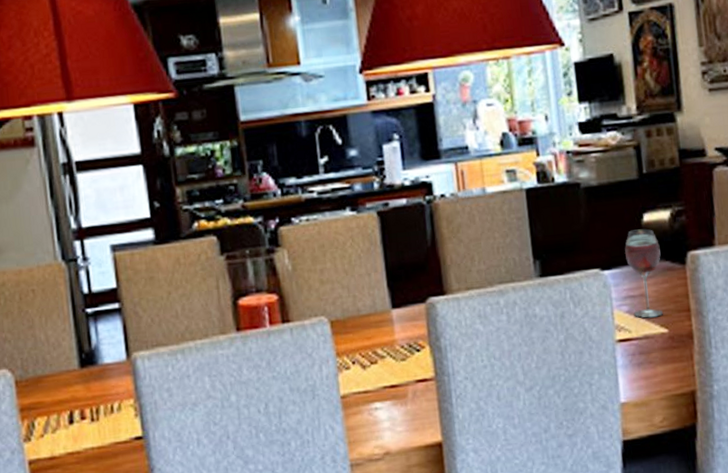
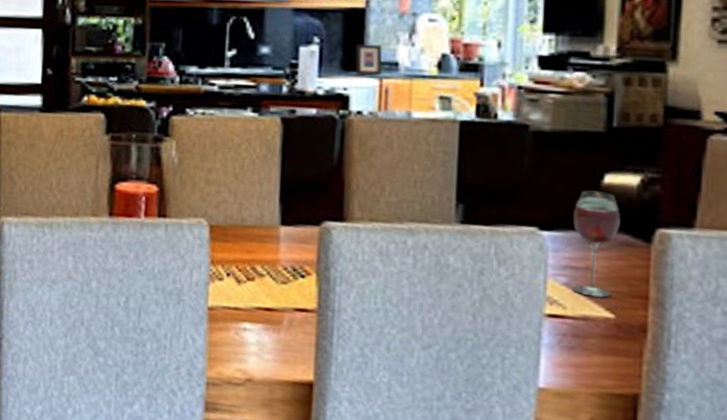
picture frame: none [431,132,456,163] -> present [355,44,383,76]

